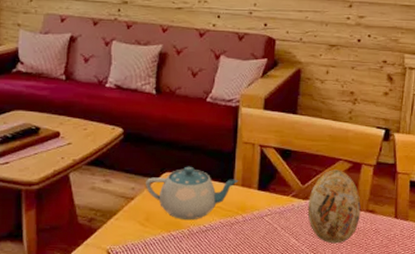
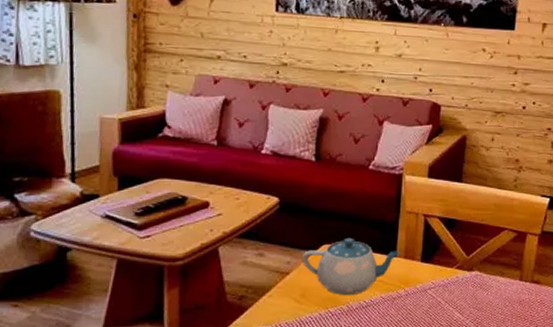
decorative egg: present [307,169,361,244] -> none [472,239,526,317]

